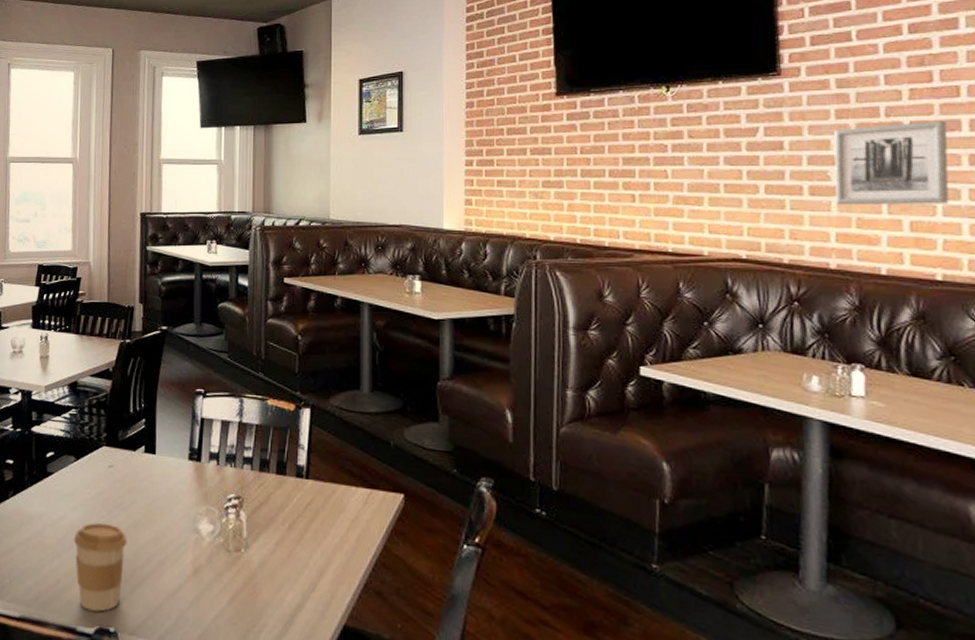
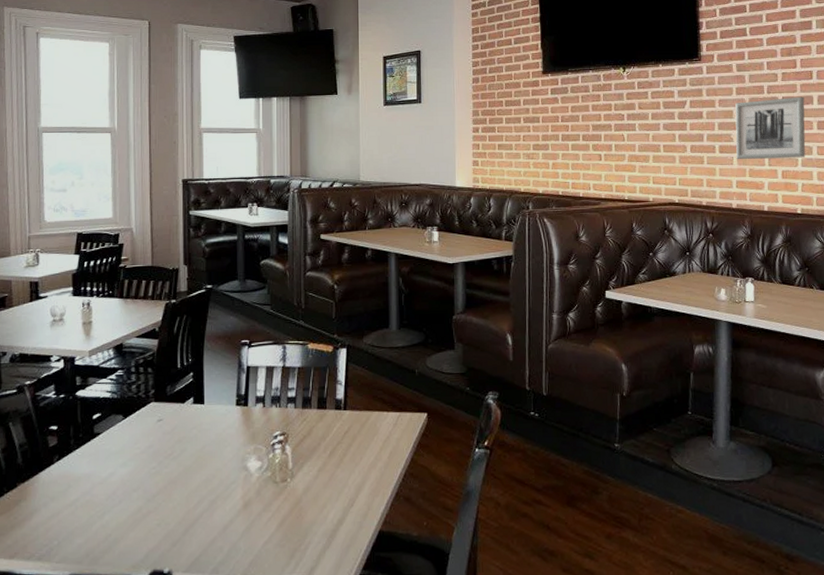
coffee cup: present [73,523,127,613] -> none [124,474,179,558]

